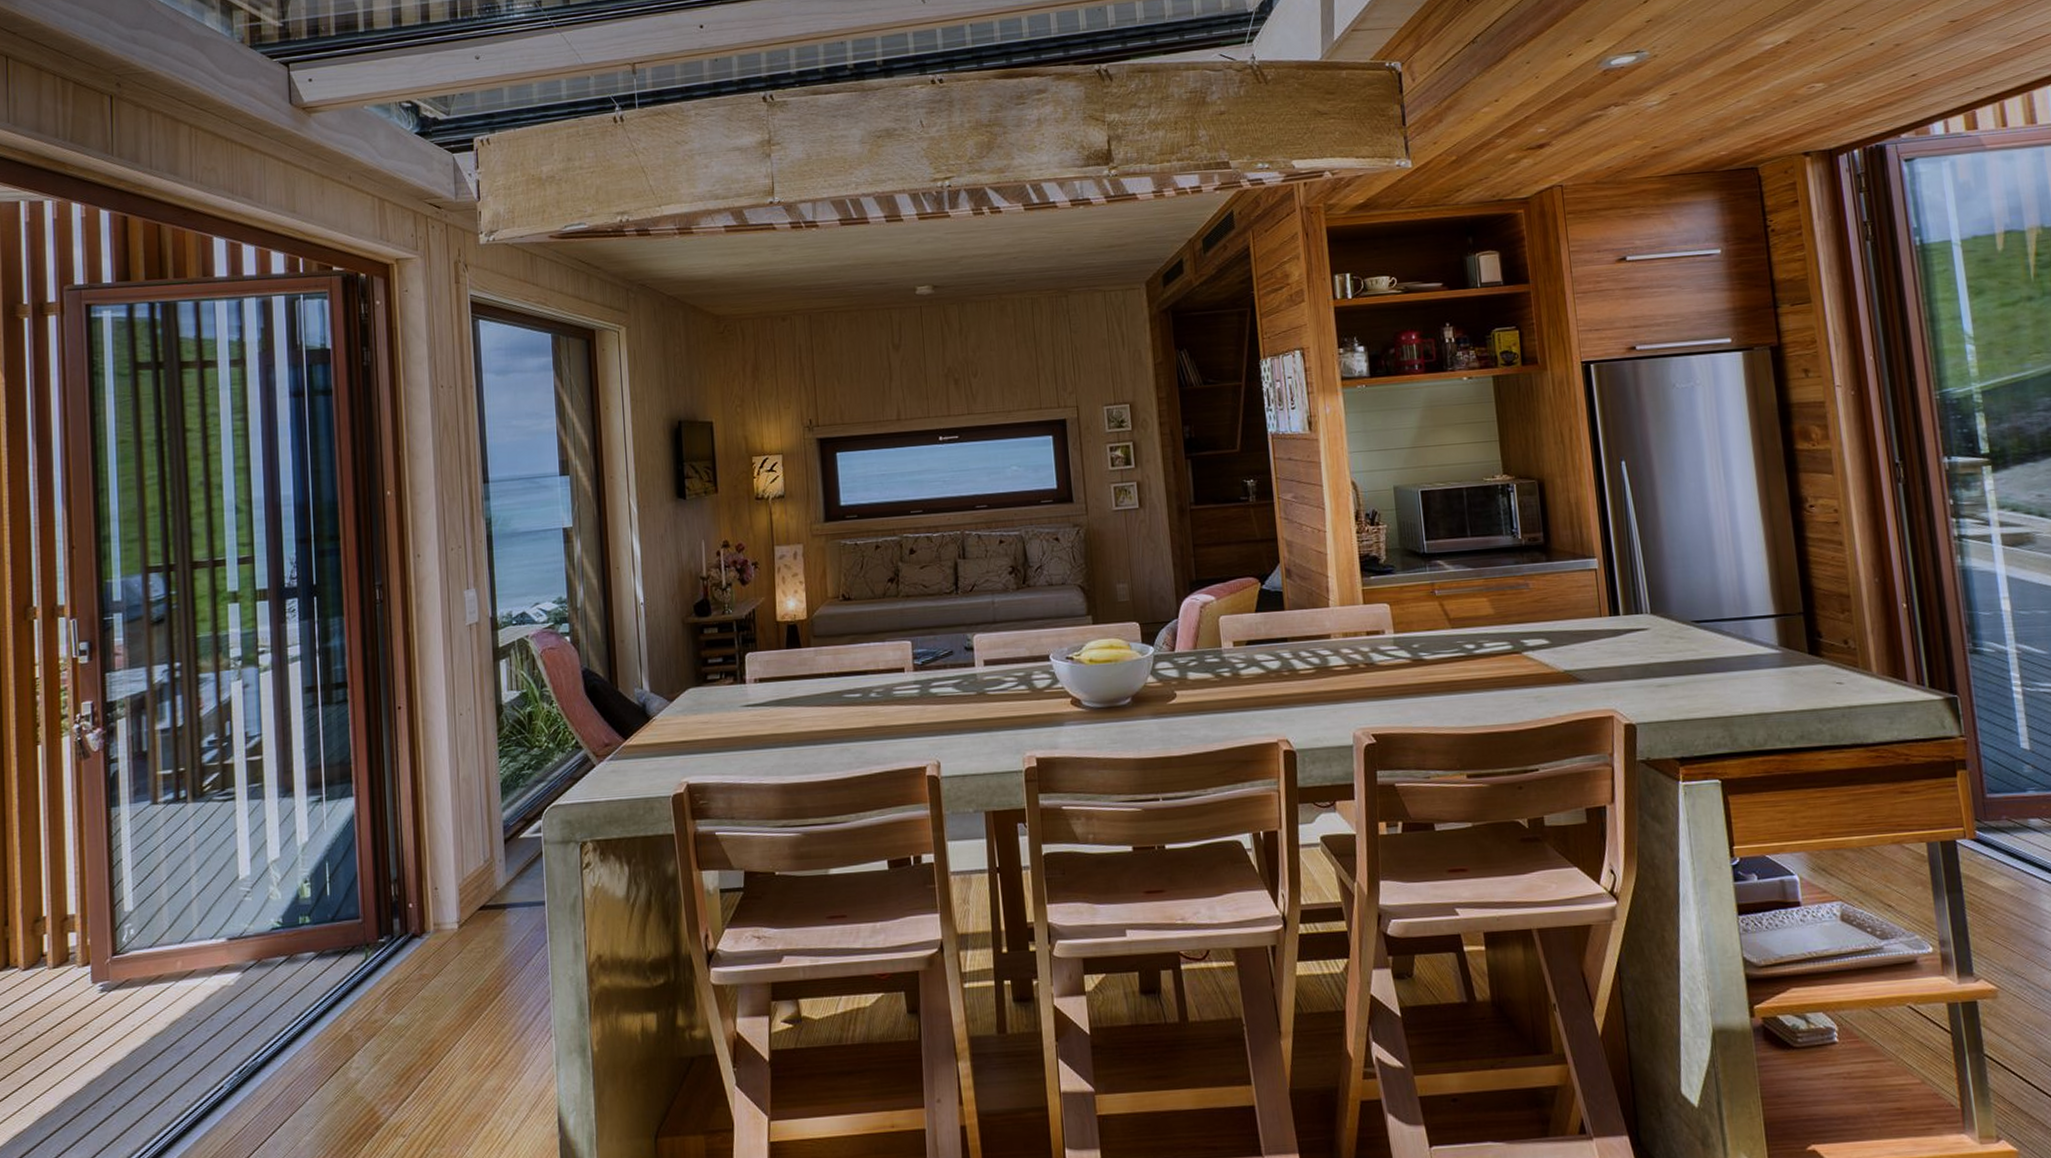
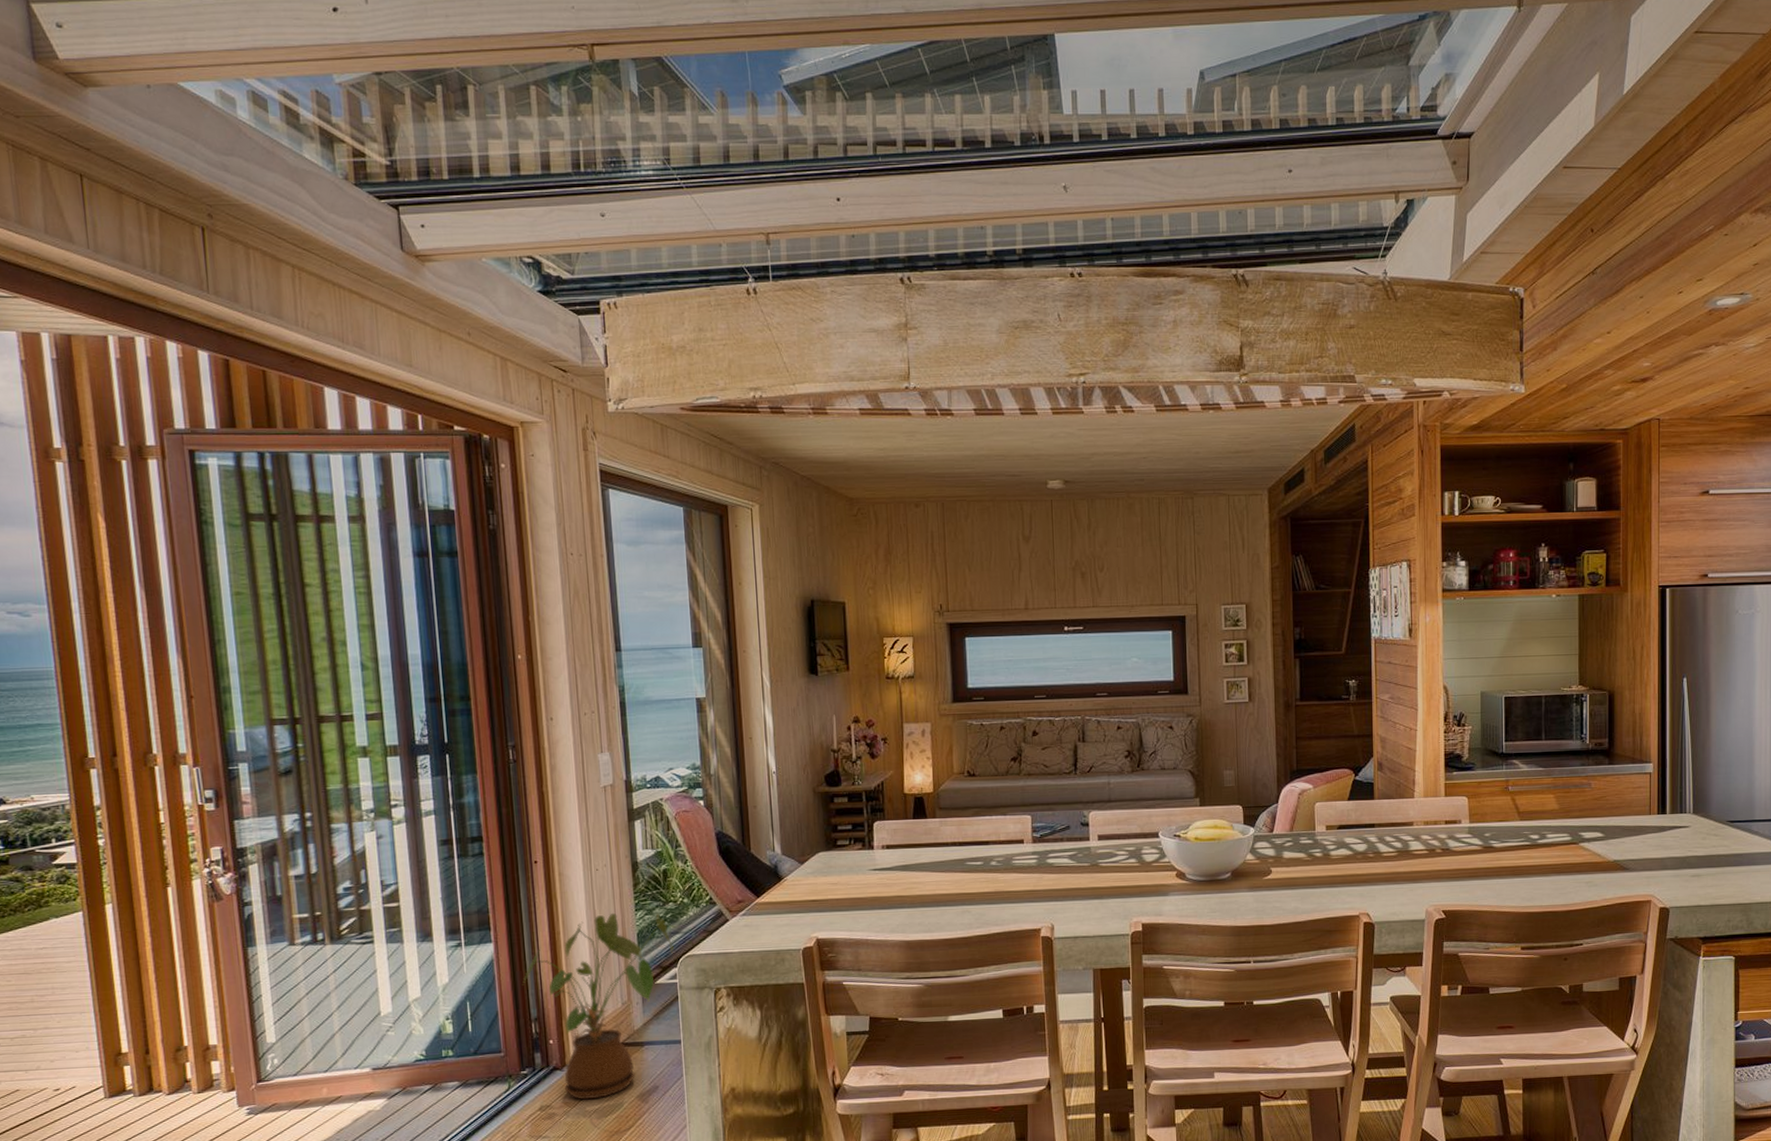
house plant: none [383,759,538,972] -> present [523,912,674,1100]

